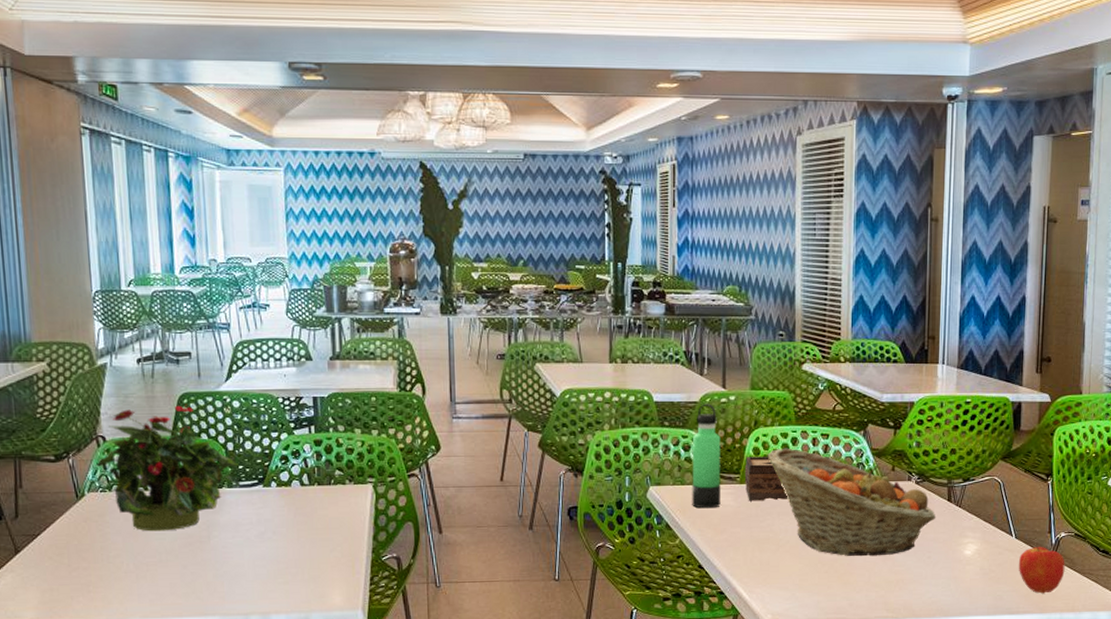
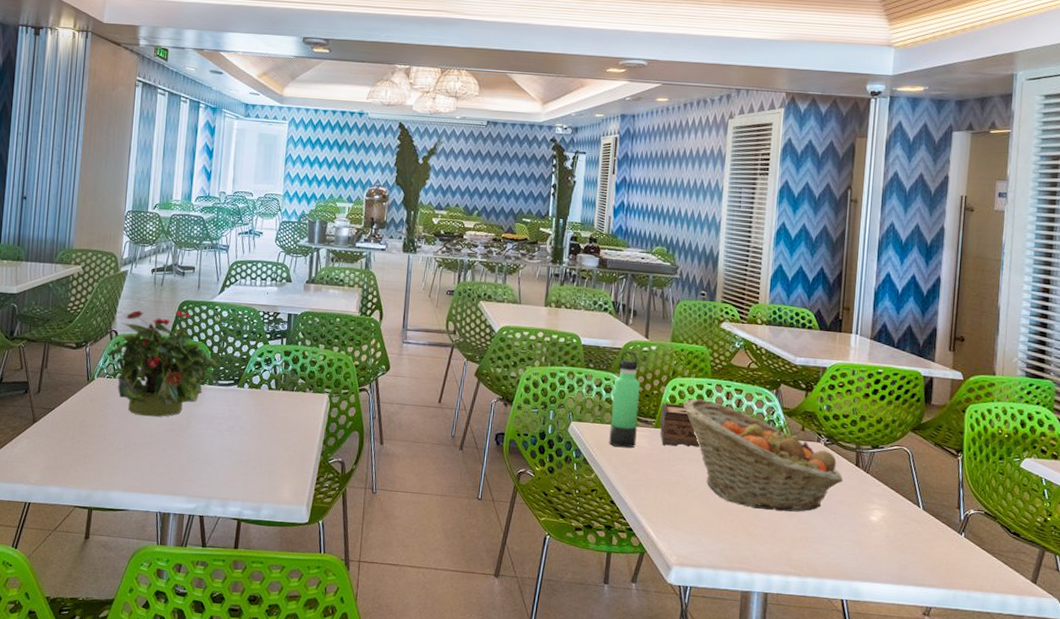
apple: present [1018,545,1065,594] -> none [925,519,974,569]

